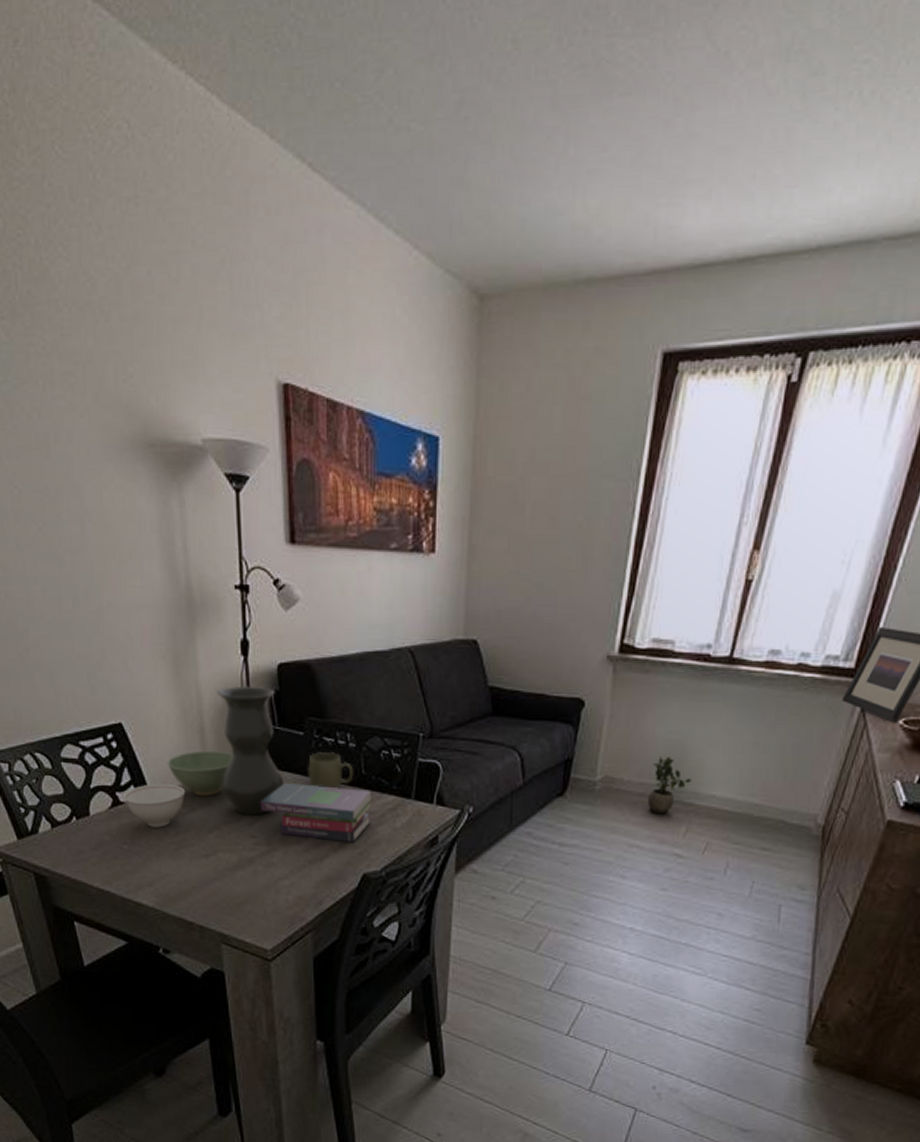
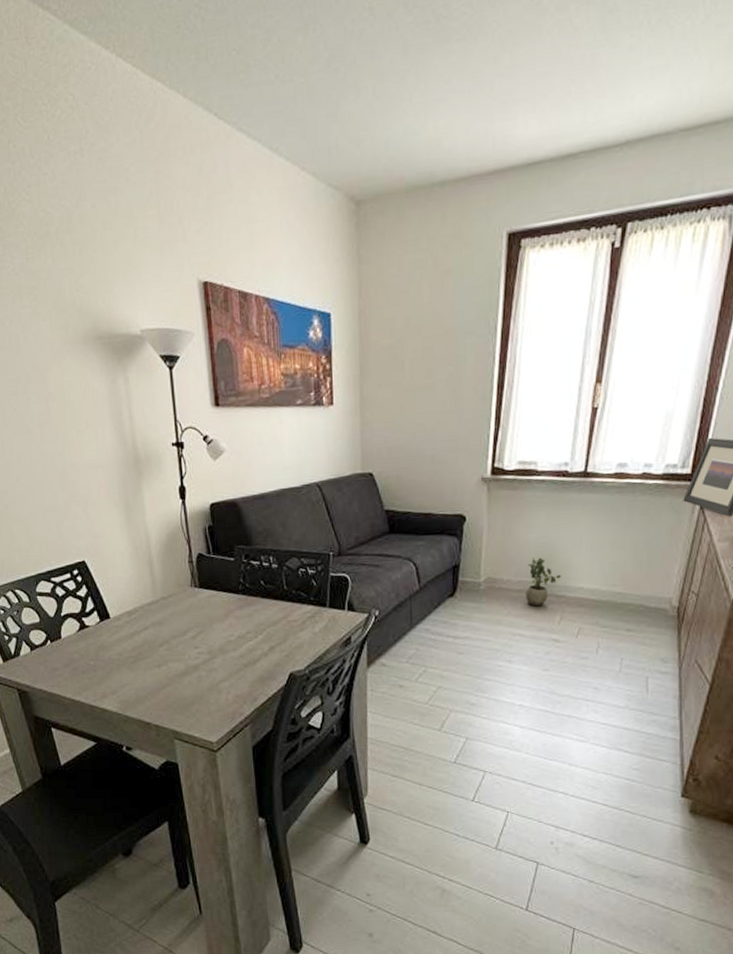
bowl: present [123,784,186,828] -> none [88,608,139,645]
bowl: present [166,750,234,797] -> none [123,578,177,617]
vase: present [216,687,285,816] -> none [161,523,221,630]
books: present [260,782,372,843] -> none [201,600,294,648]
mug: present [307,751,354,789] -> none [238,572,278,603]

